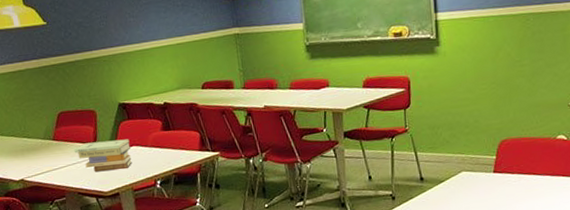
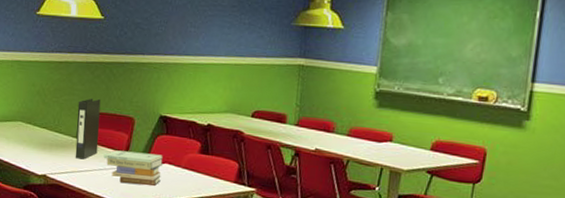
binder: none [39,99,68,159] -> present [75,98,101,160]

